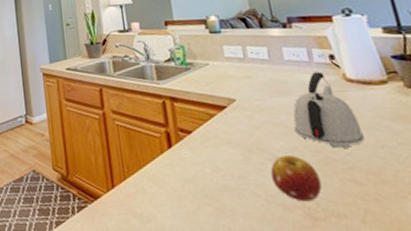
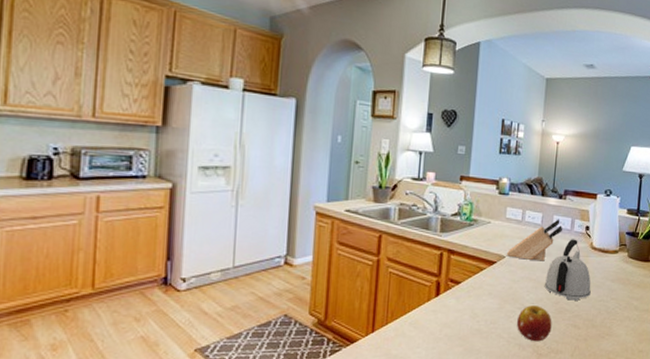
knife block: none [235,51,298,102] -> present [506,219,562,261]

